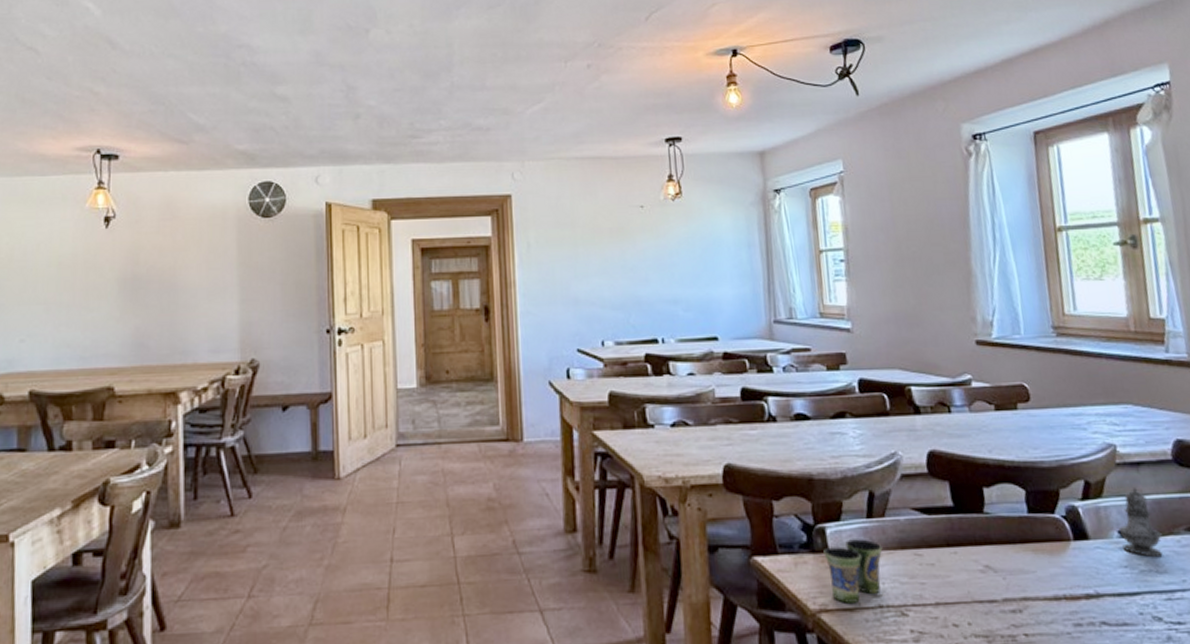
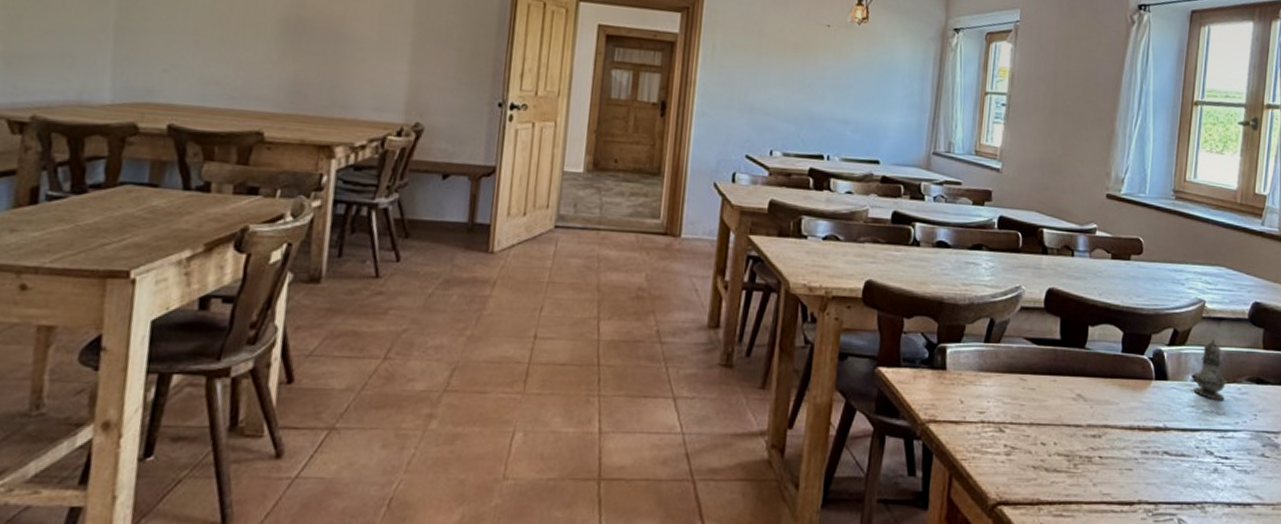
cup: present [823,539,883,603] -> none [941,360,994,417]

